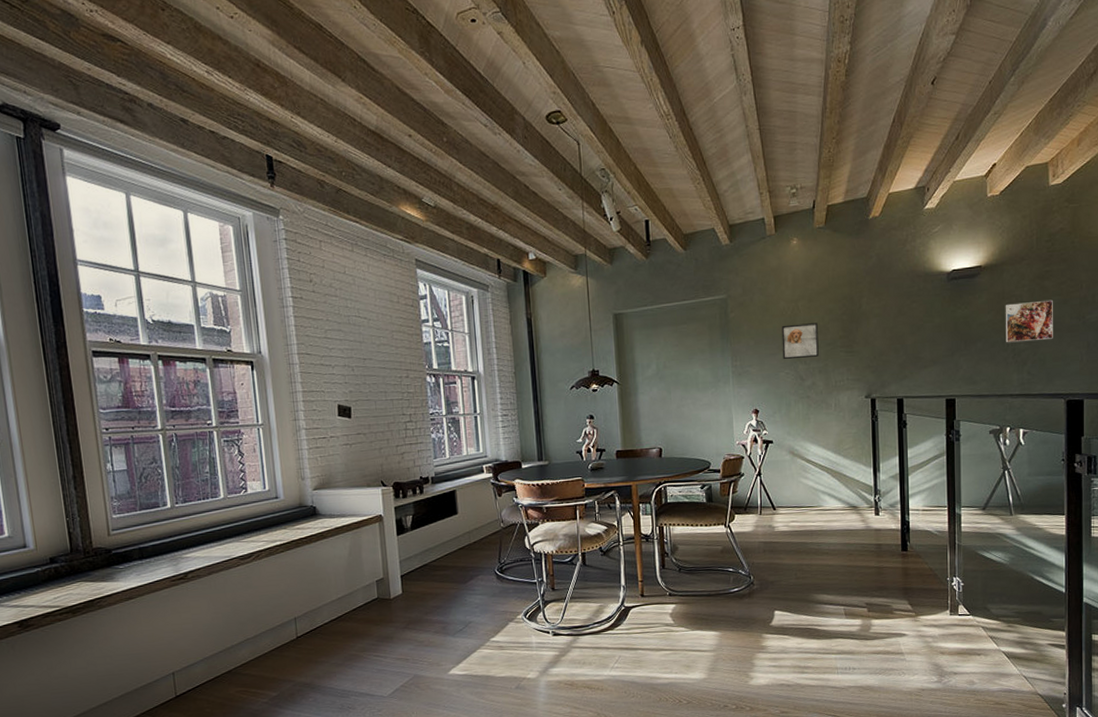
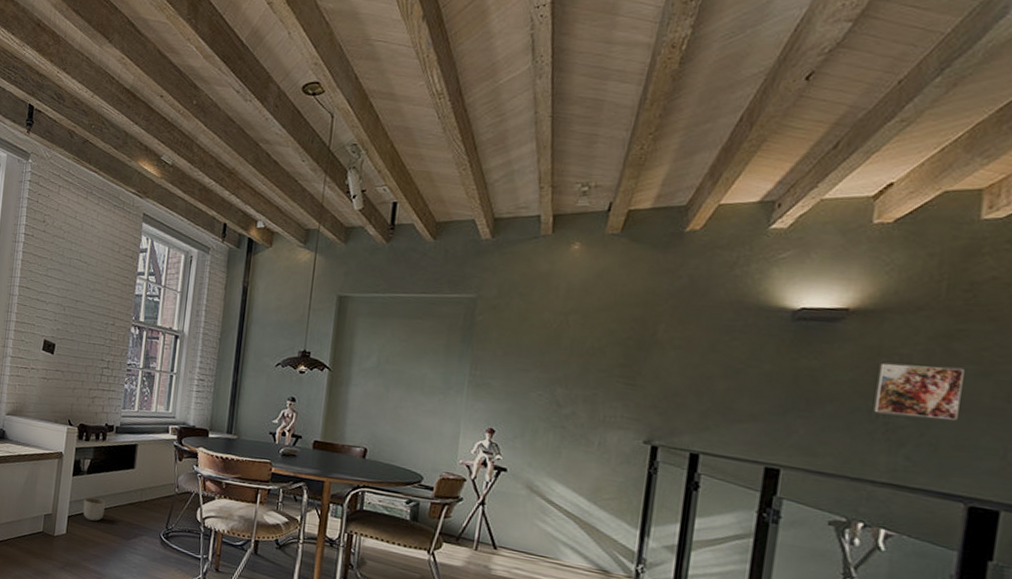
planter: none [414,551,437,575] -> present [83,497,105,521]
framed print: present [781,323,819,359] -> none [536,339,591,383]

